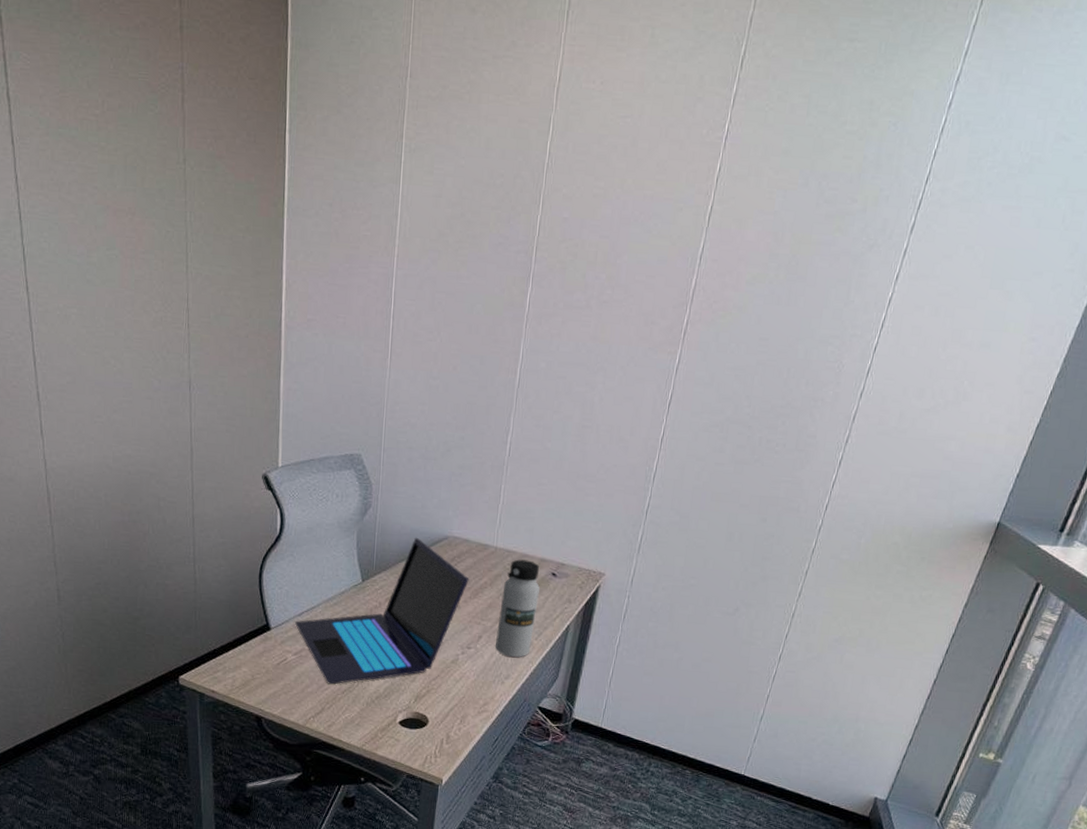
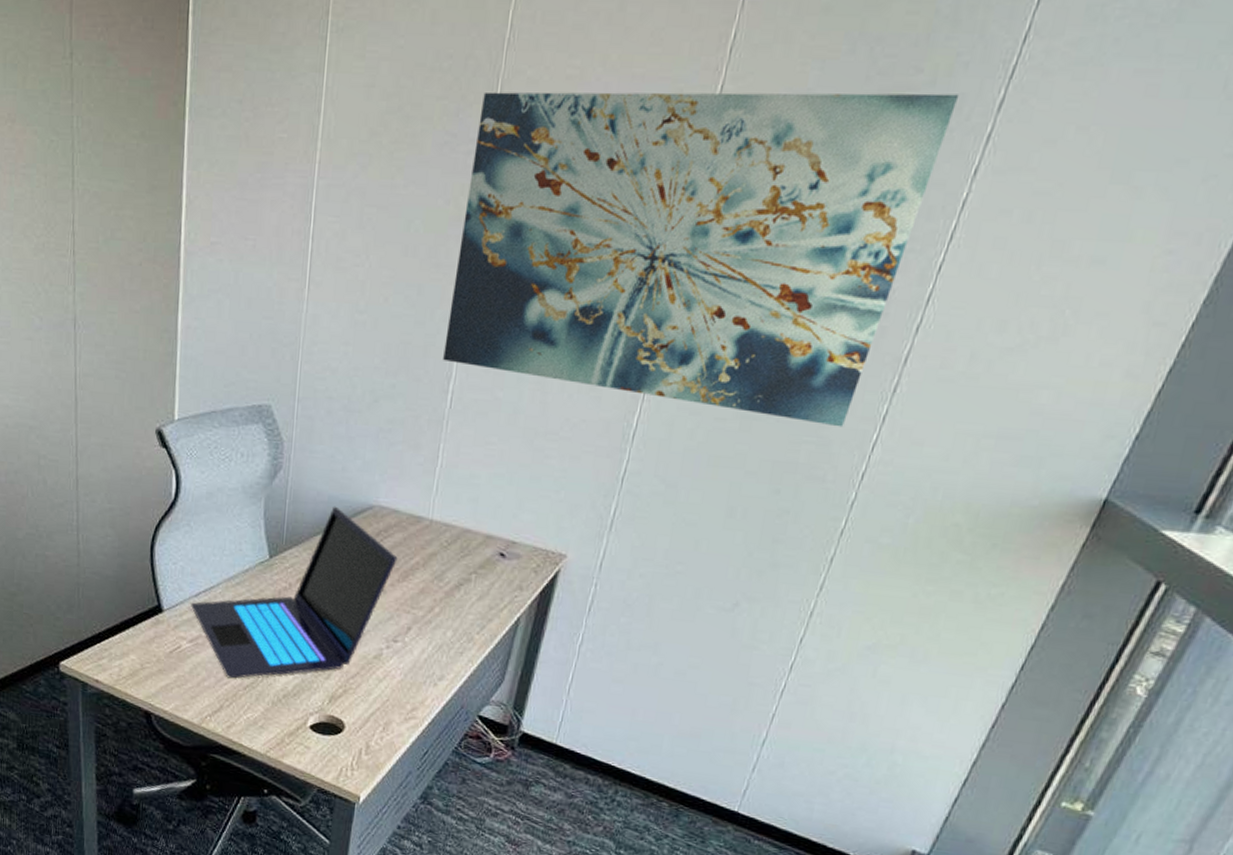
water bottle: present [495,559,540,657] -> none [428,535,485,655]
wall art: none [502,204,883,470] -> present [443,92,960,428]

